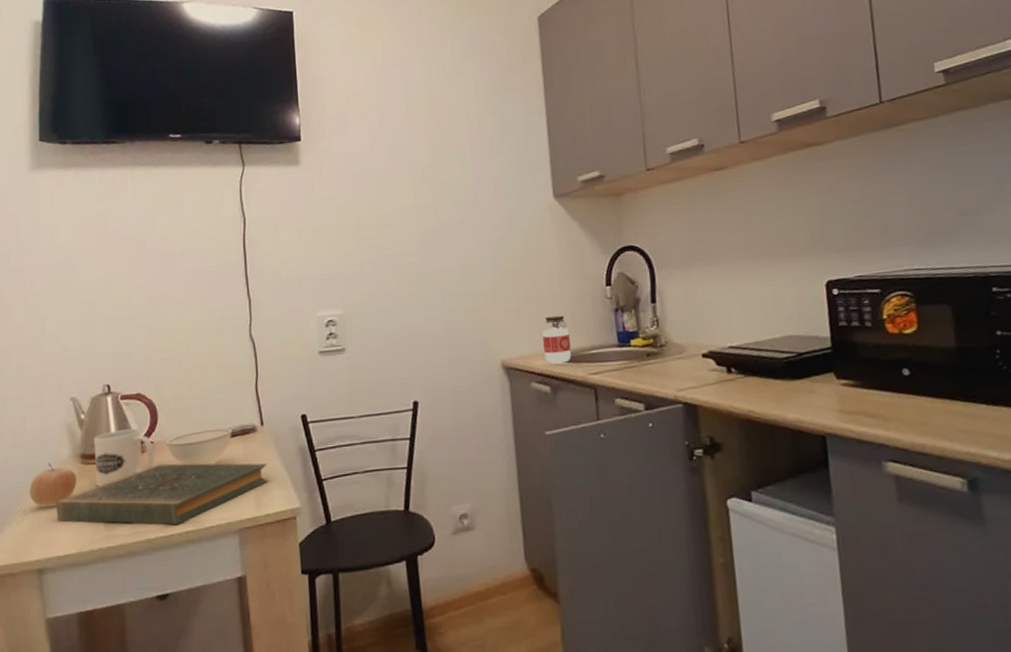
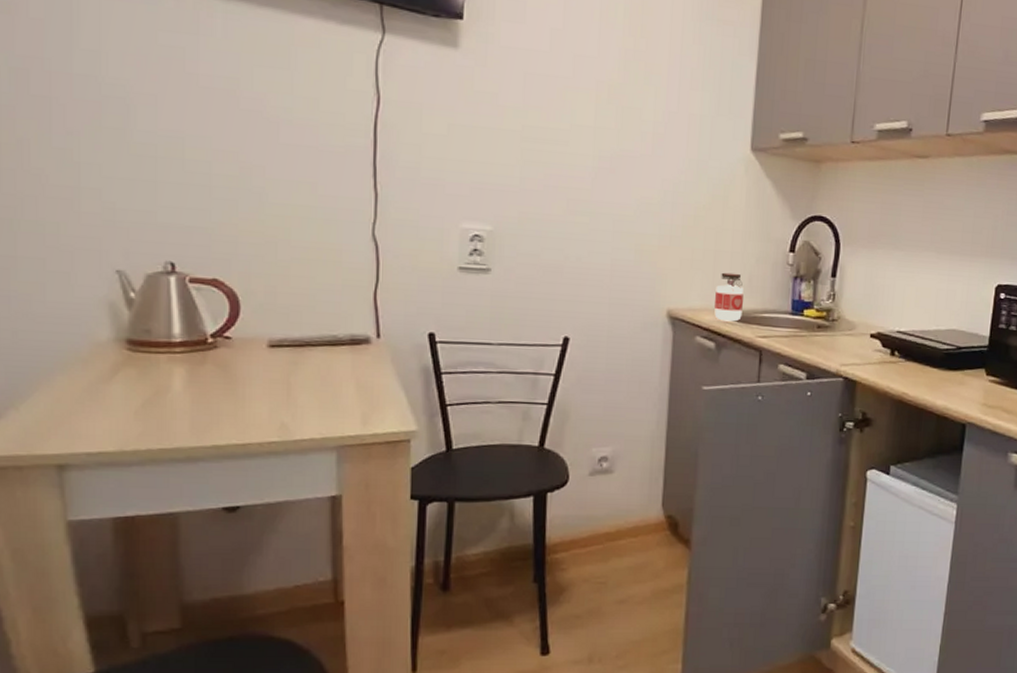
fruit: present [29,463,77,508] -> none [48,343,119,396]
book: present [56,463,269,525] -> none [89,364,381,434]
mug: present [93,428,155,487] -> none [147,317,232,380]
bowl: present [165,427,232,466] -> none [248,331,339,373]

